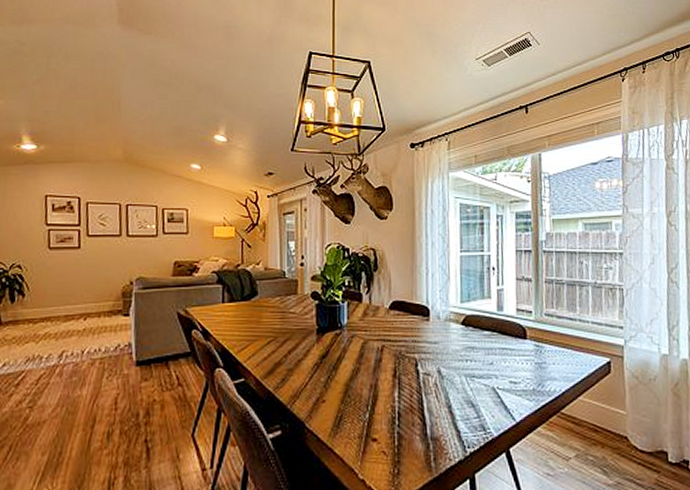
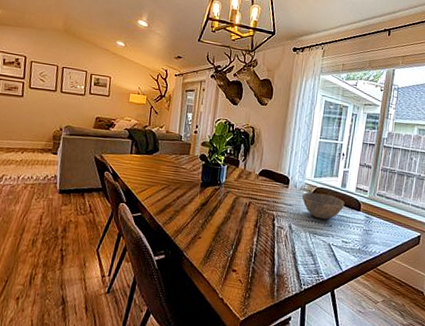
bowl: none [448,322,506,356] -> present [301,192,345,220]

